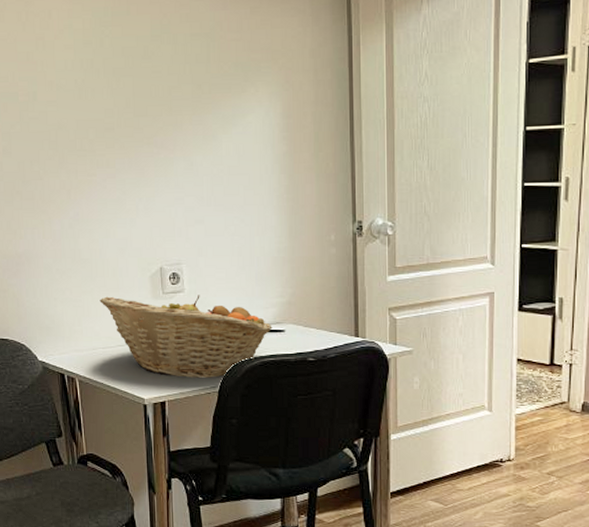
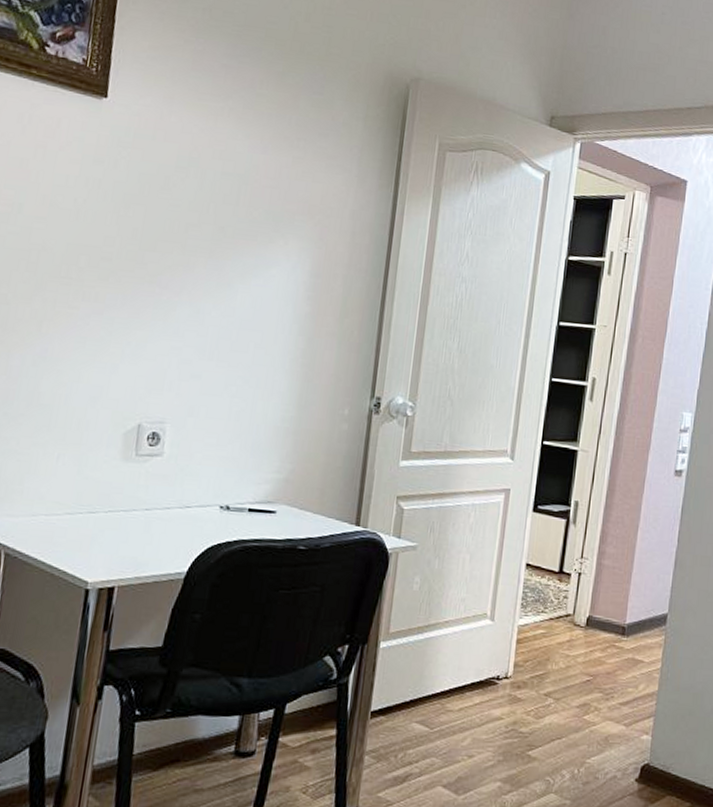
fruit basket: present [99,295,272,378] -> none [53,452,262,562]

